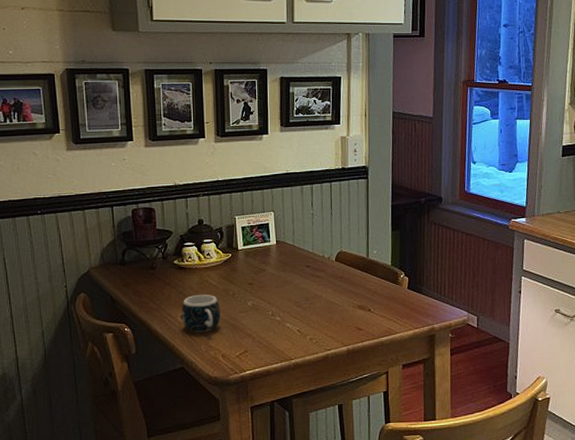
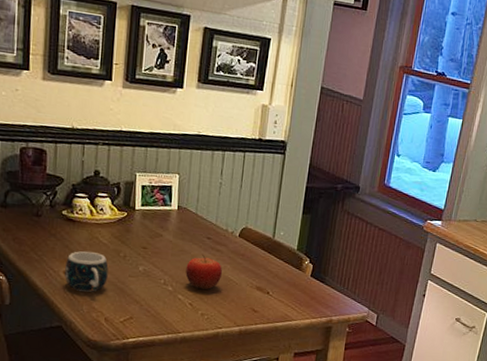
fruit: none [290,283,324,315] -> present [185,255,222,289]

